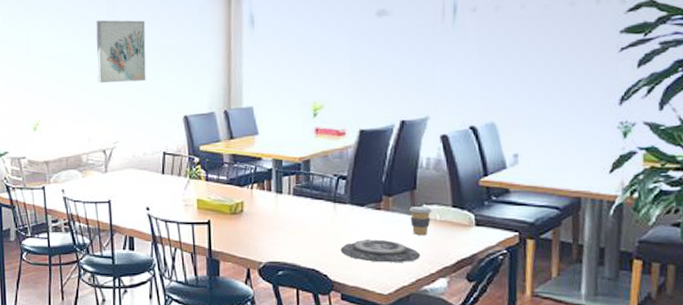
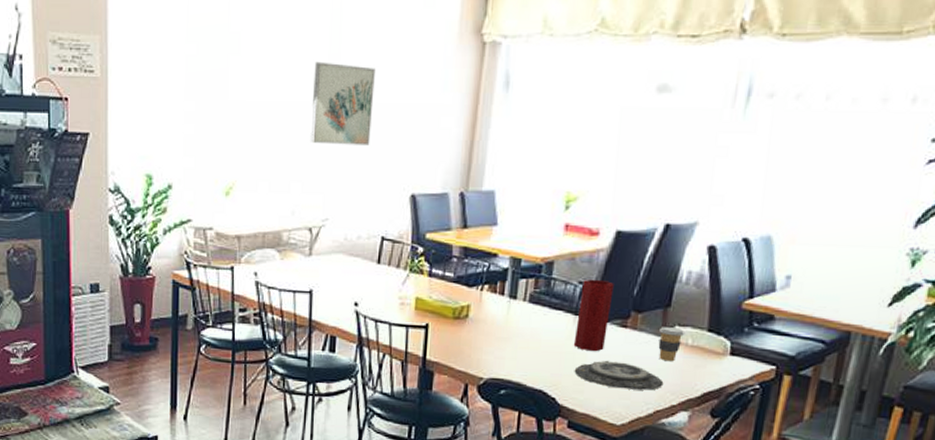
vase: none [336,171,365,233] -> present [573,279,614,352]

